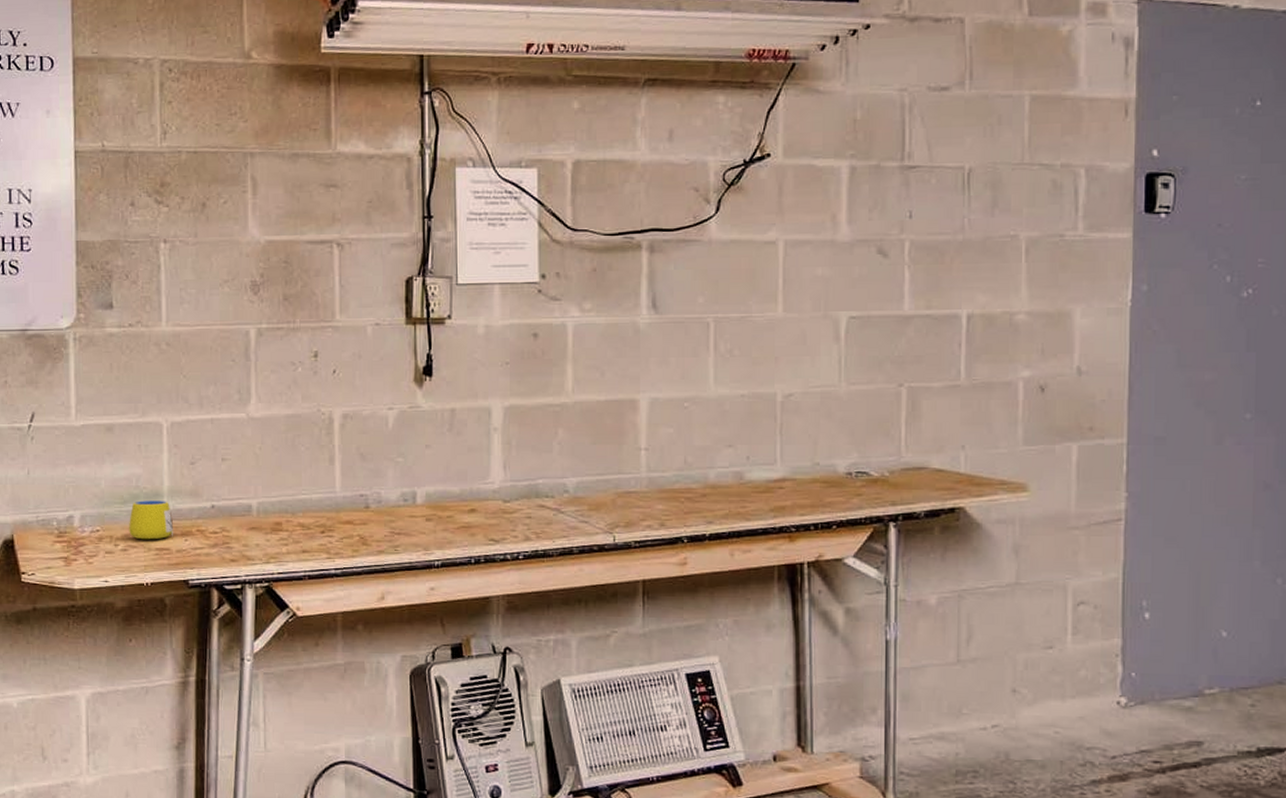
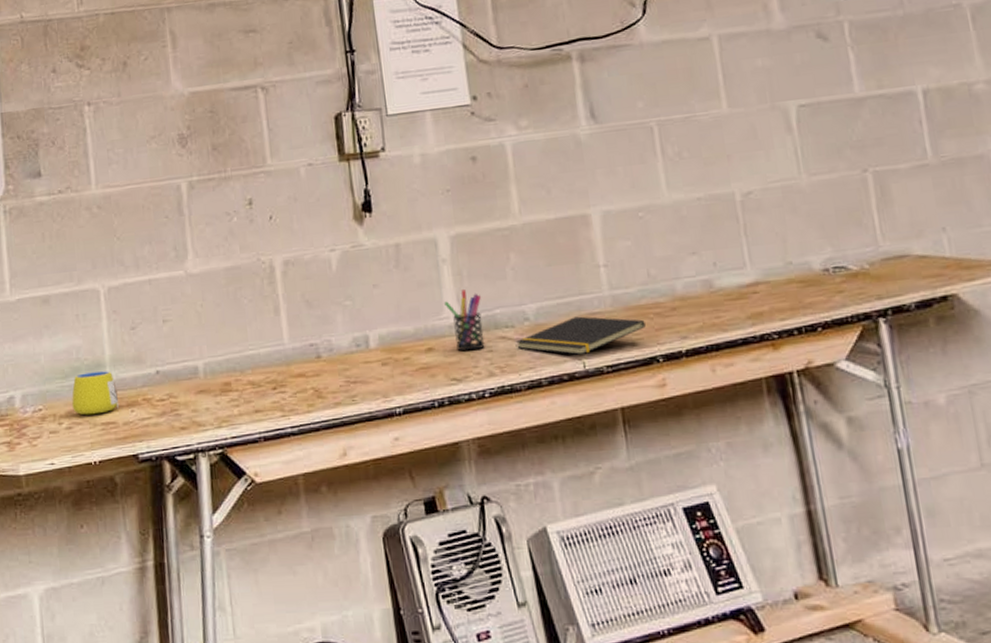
pen holder: none [491,458,526,515] -> present [444,289,485,351]
notepad: none [554,493,676,530] -> present [516,316,646,356]

